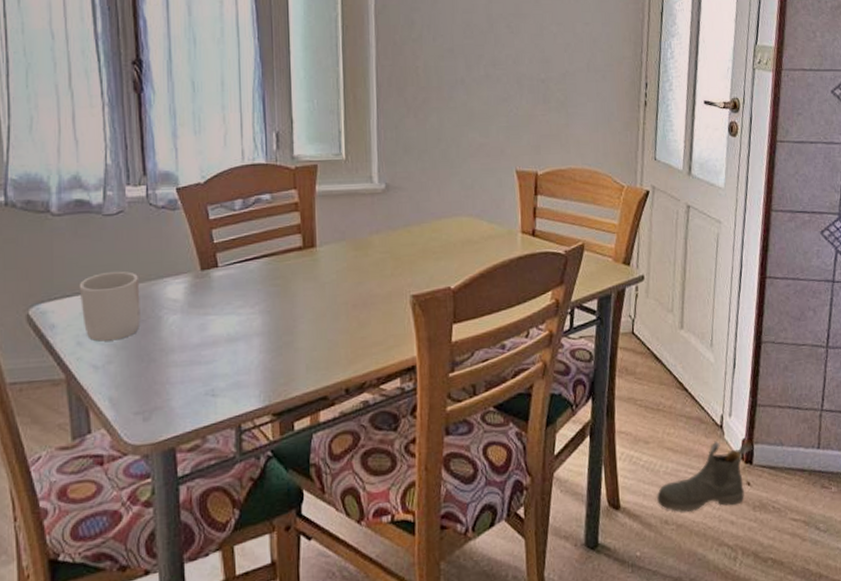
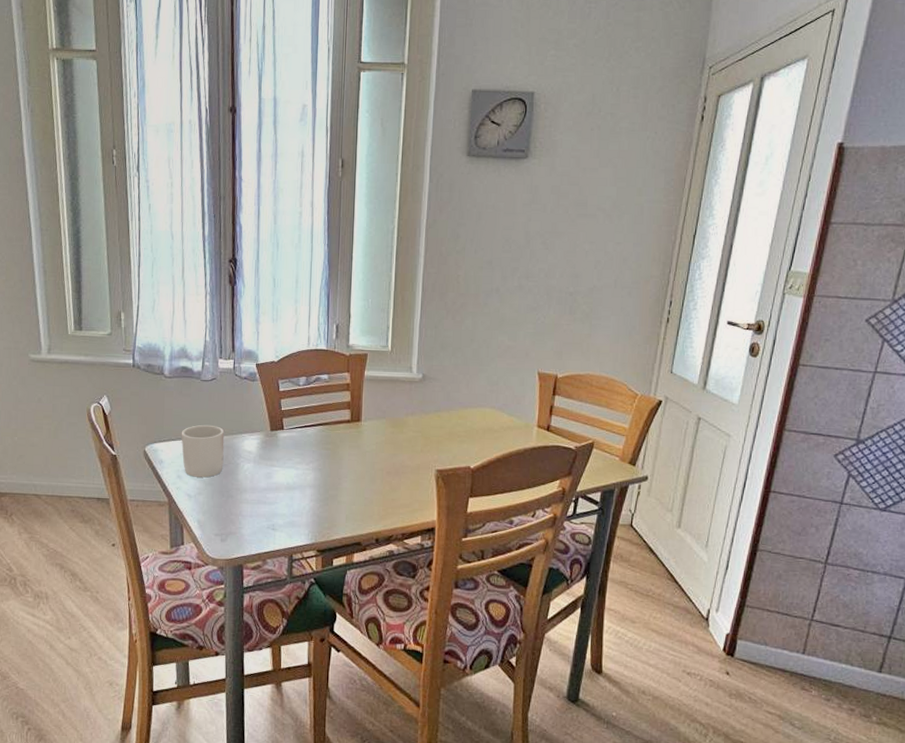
boot: present [656,440,753,512] -> none [636,630,736,690]

